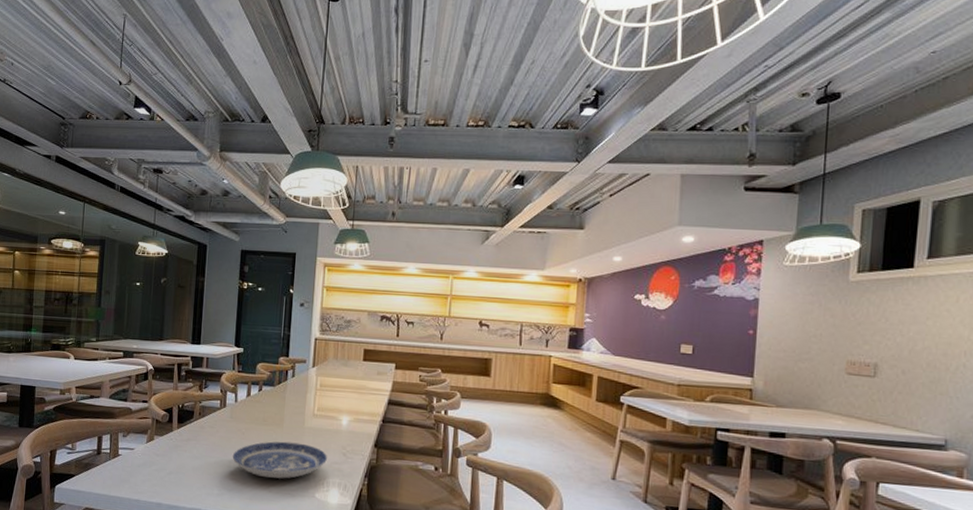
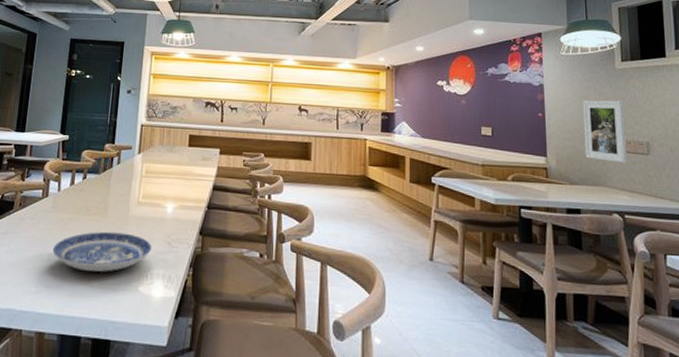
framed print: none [799,316,853,387] -> present [582,100,627,164]

